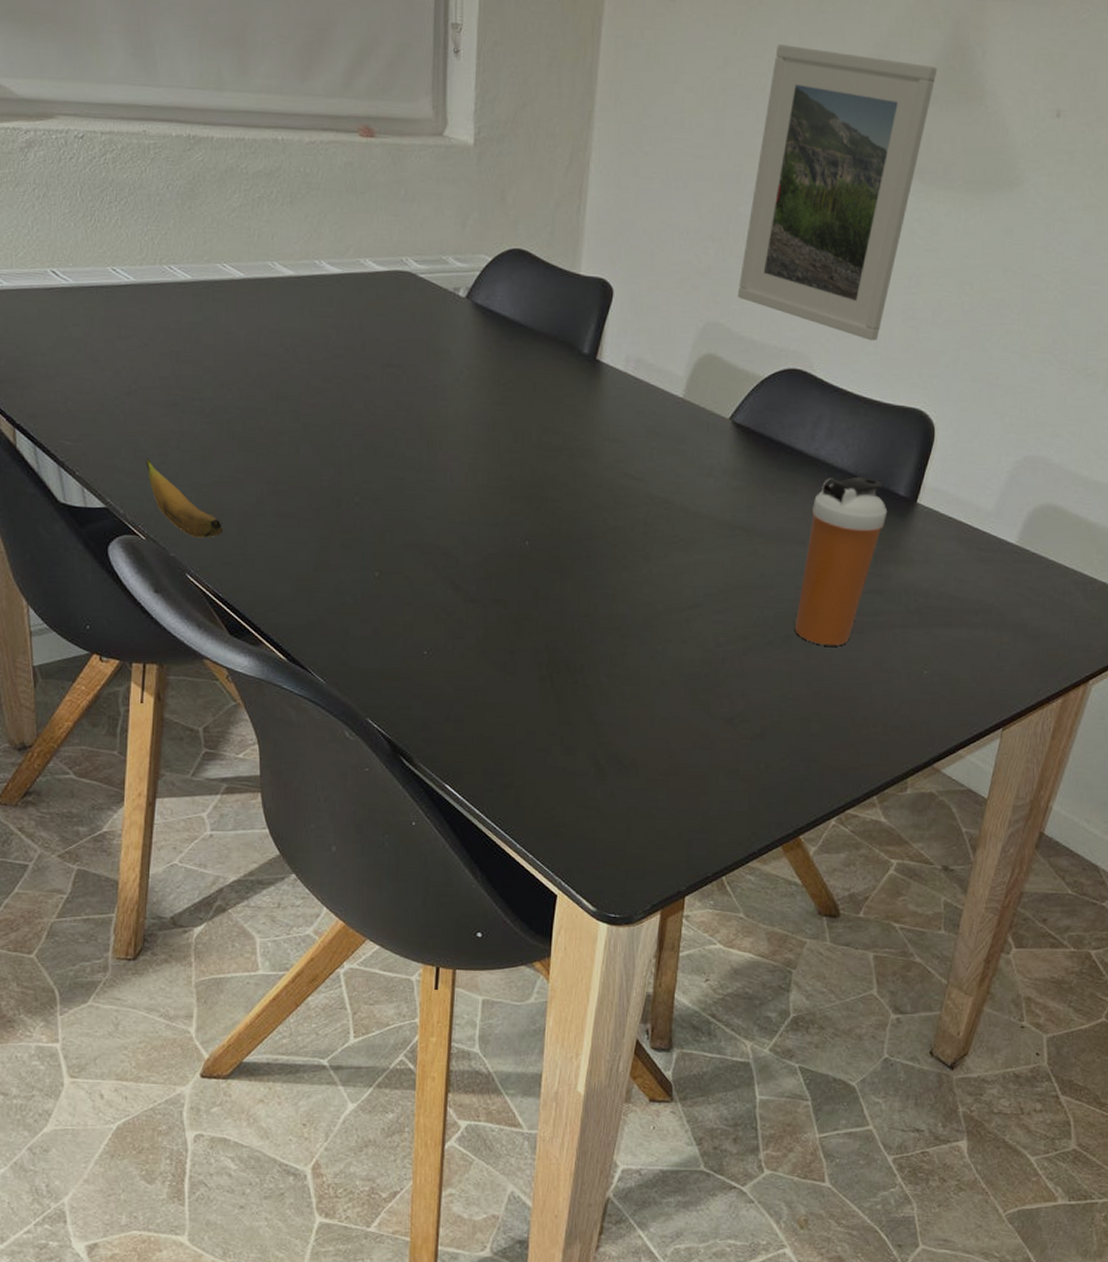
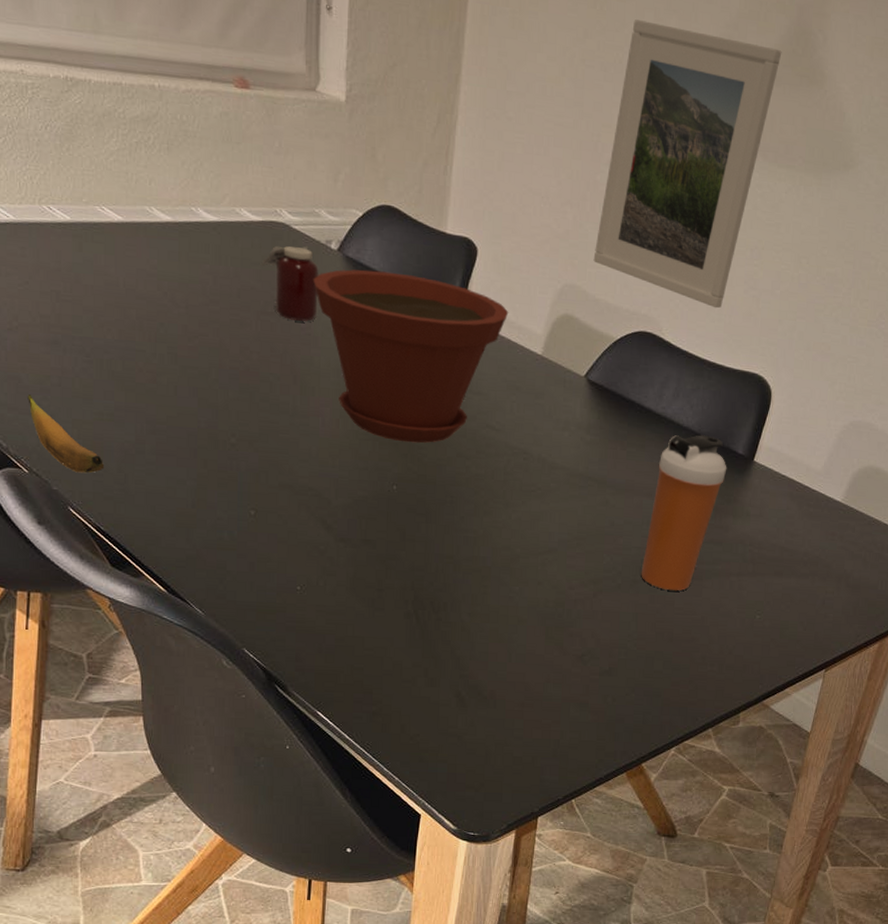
jar: none [385,294,446,373] -> present [260,245,319,322]
plant pot: none [441,316,647,496] -> present [313,269,509,443]

